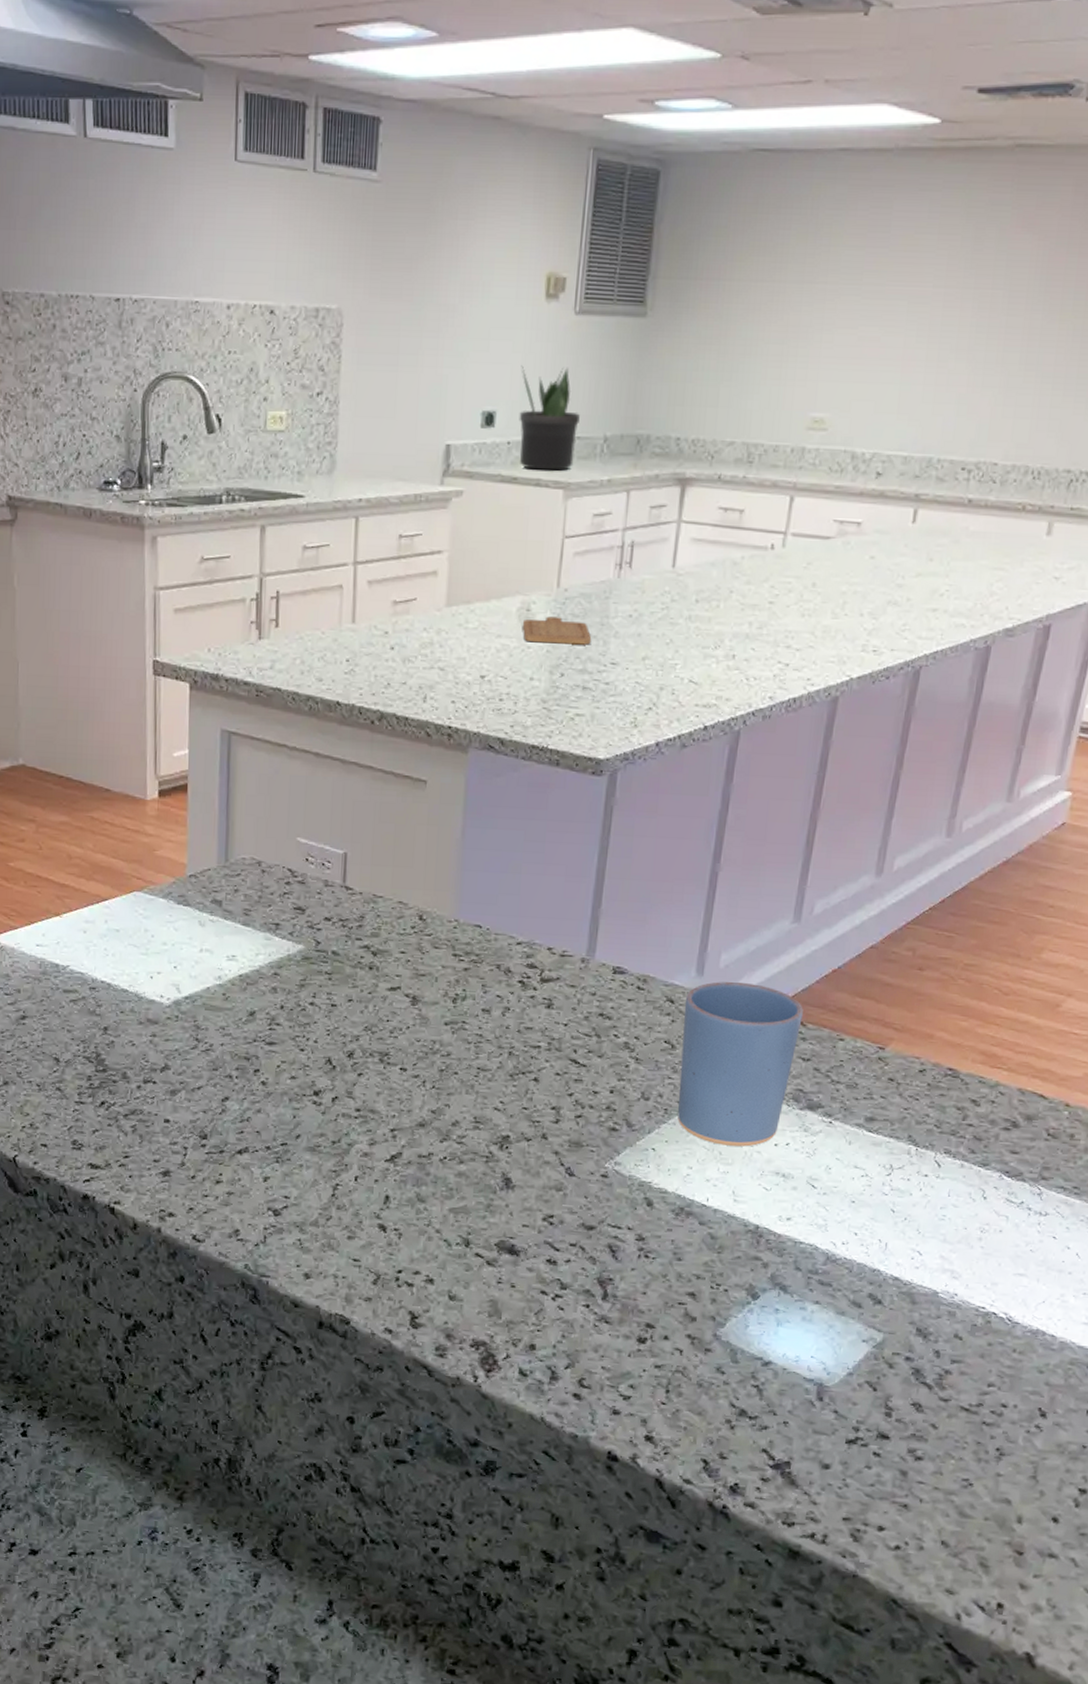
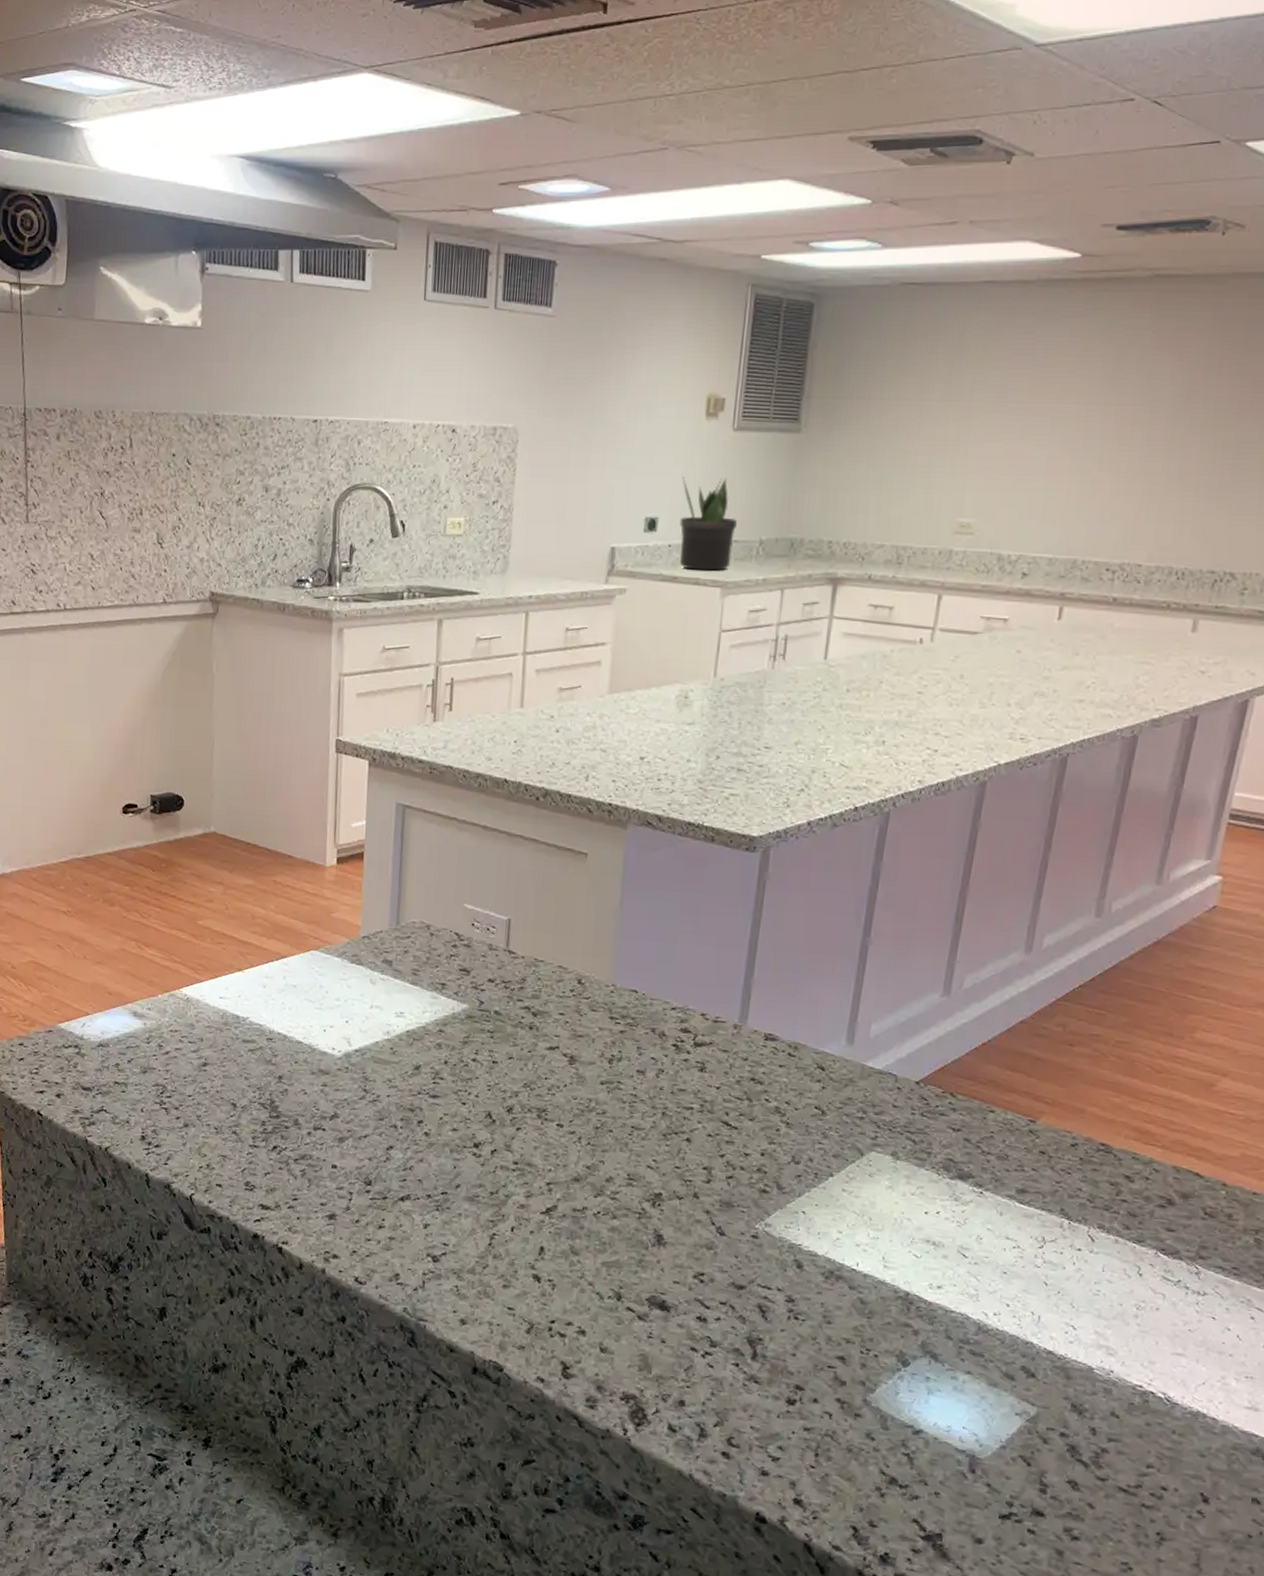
chopping board: present [522,616,592,645] -> none [680,703,747,730]
mug: present [678,981,803,1147] -> none [828,1051,953,1214]

